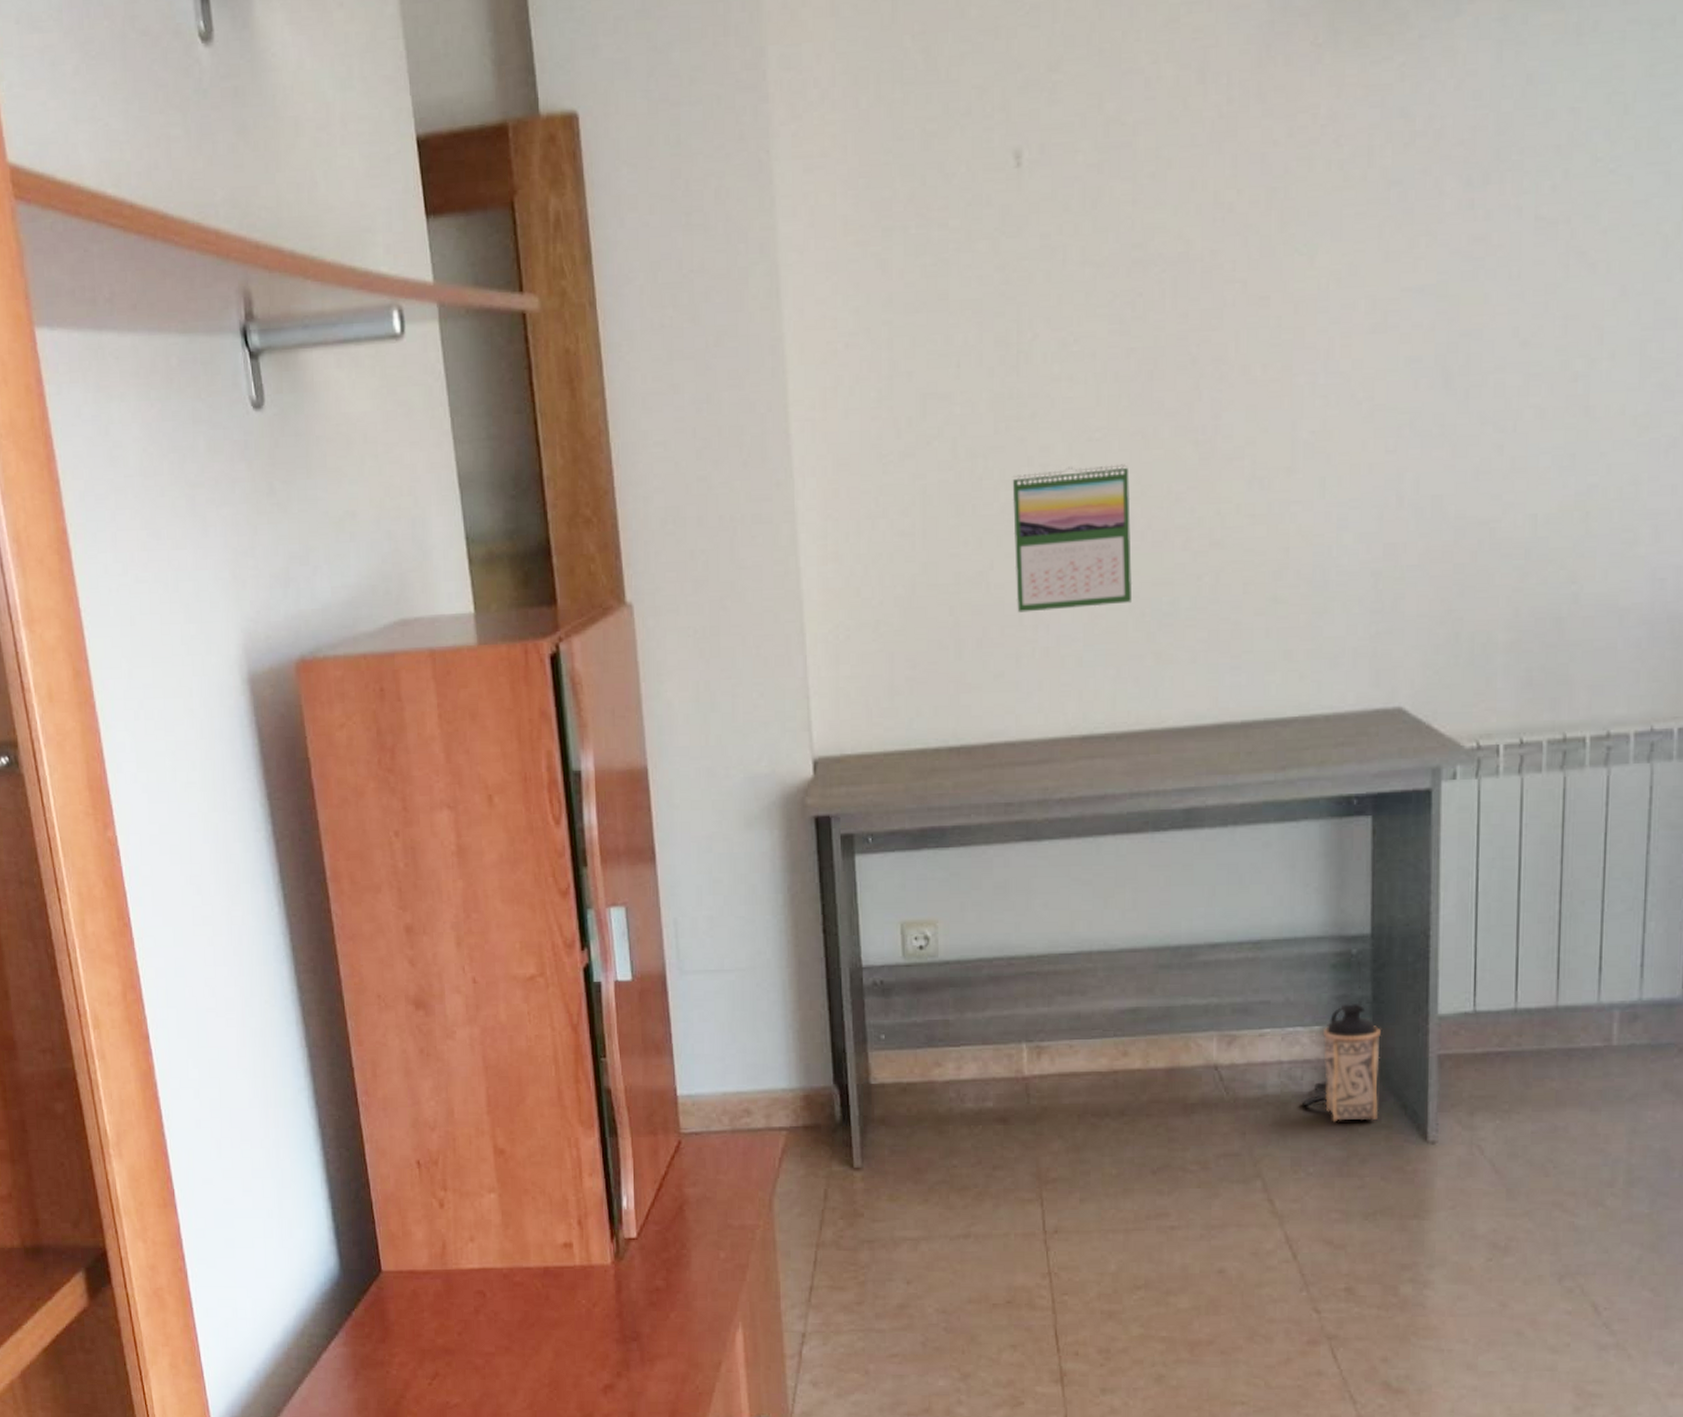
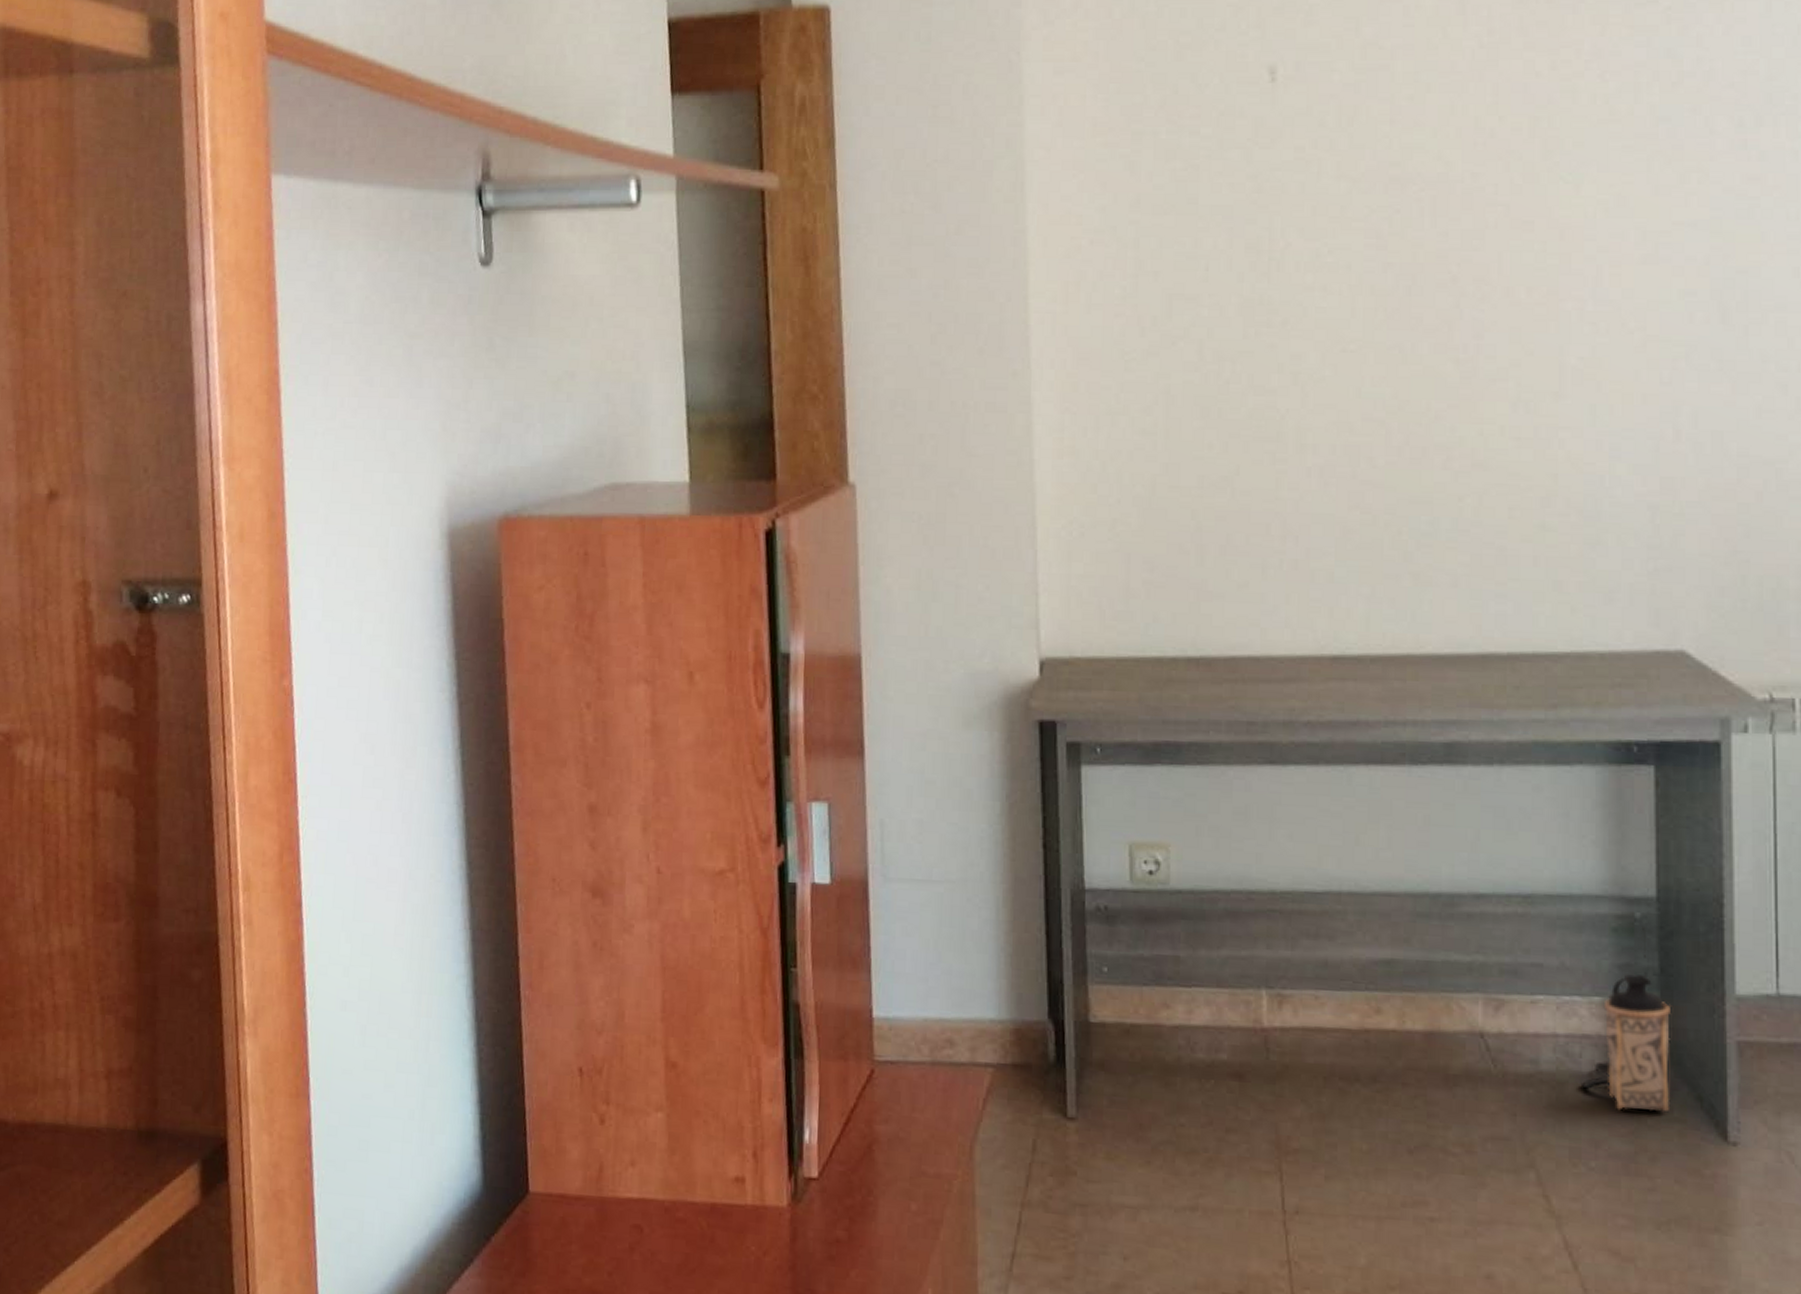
calendar: present [1012,464,1133,613] -> none [1260,376,1389,522]

